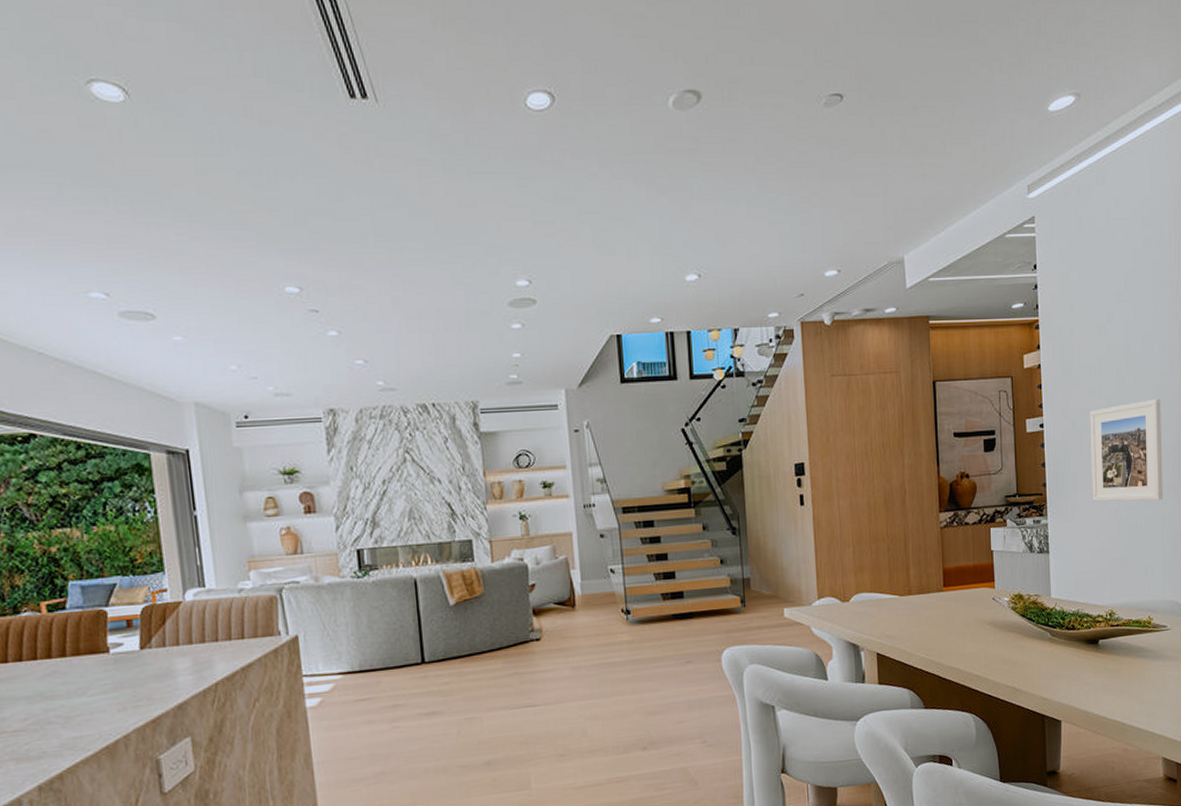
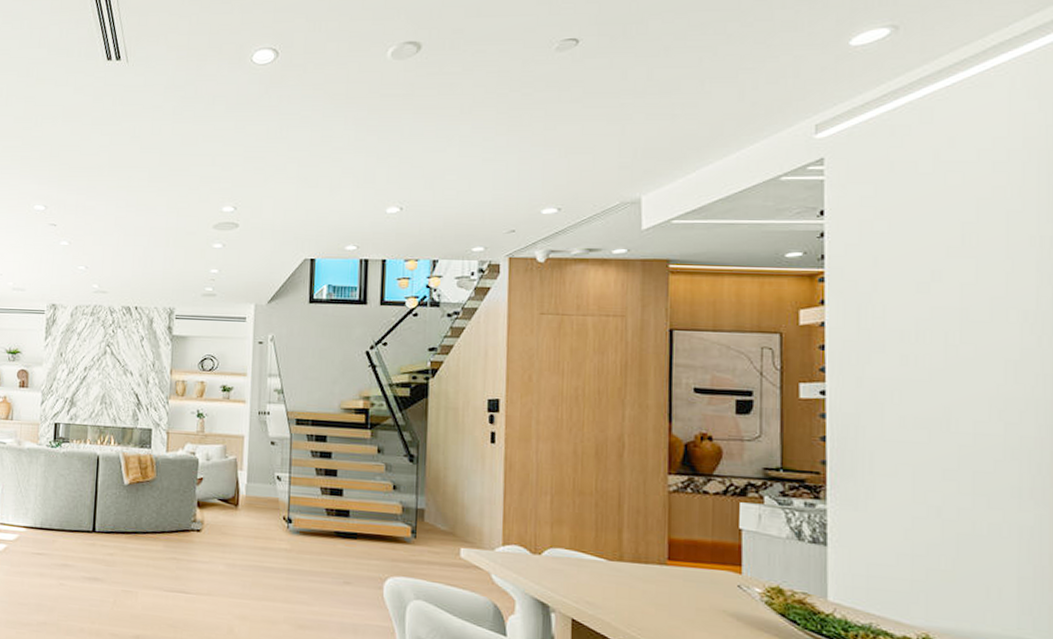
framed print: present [1090,399,1163,502] -> none [898,377,1021,506]

